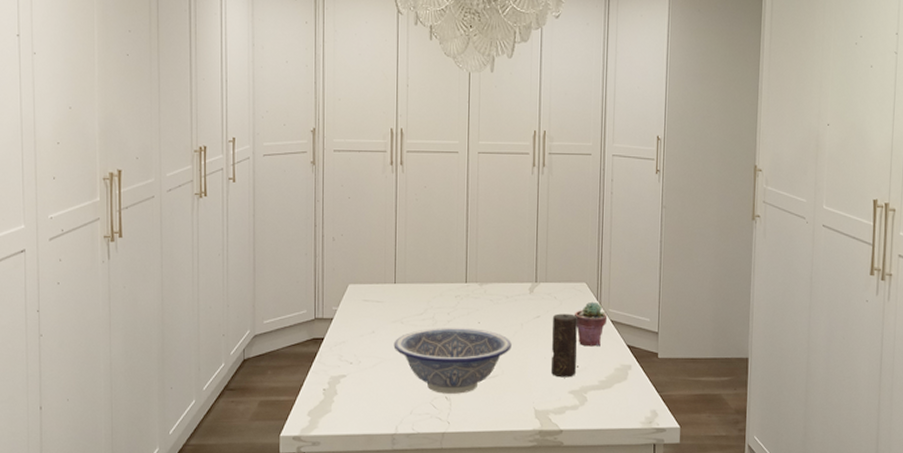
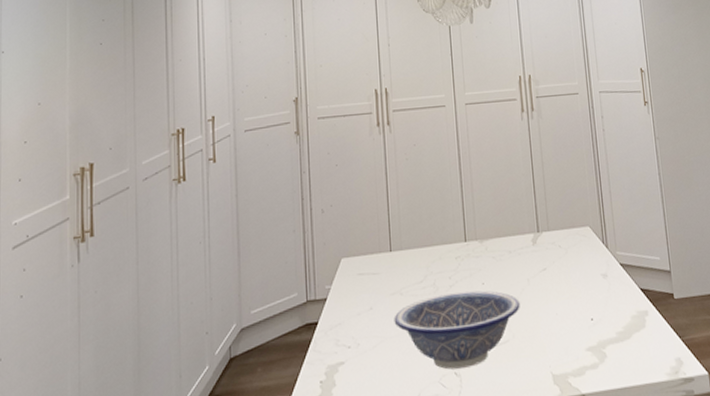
candle: present [550,313,578,378] -> none [559,261,592,335]
potted succulent: present [575,301,608,347] -> none [582,245,617,296]

